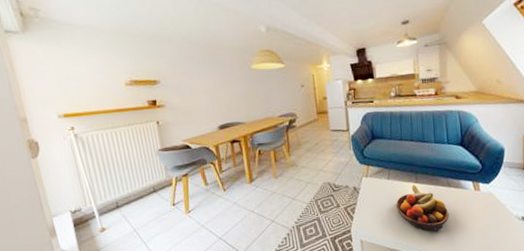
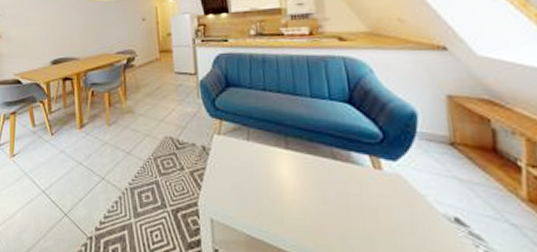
fruit bowl: present [396,184,449,232] -> none [259,150,336,222]

